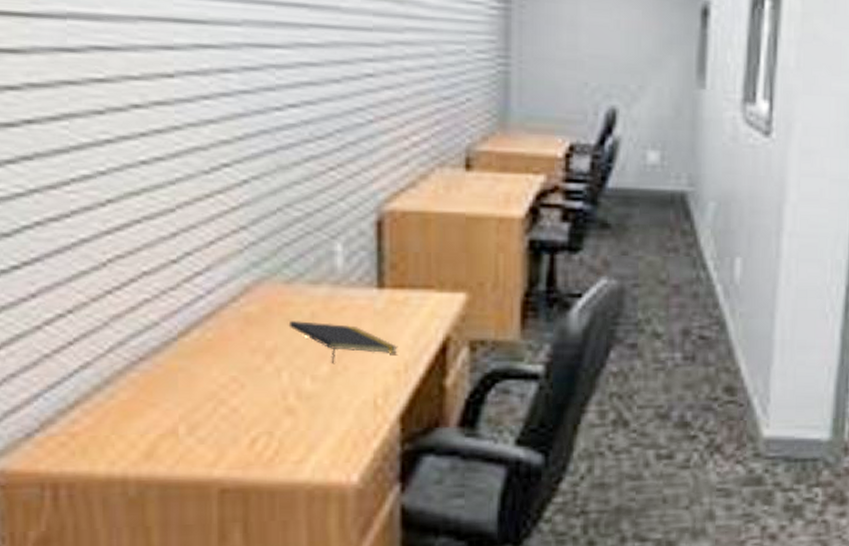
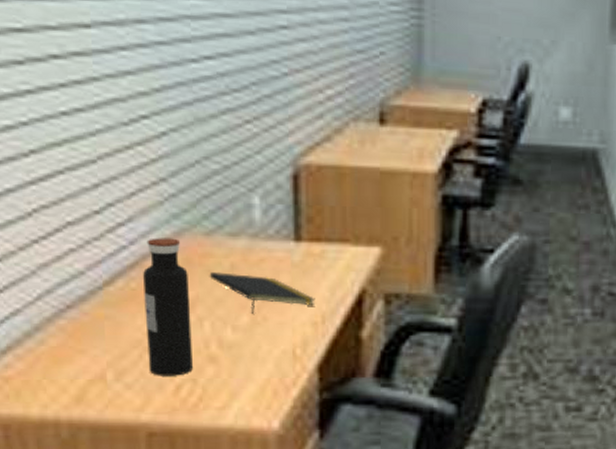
water bottle: none [220,287,269,429] -> present [143,238,193,376]

